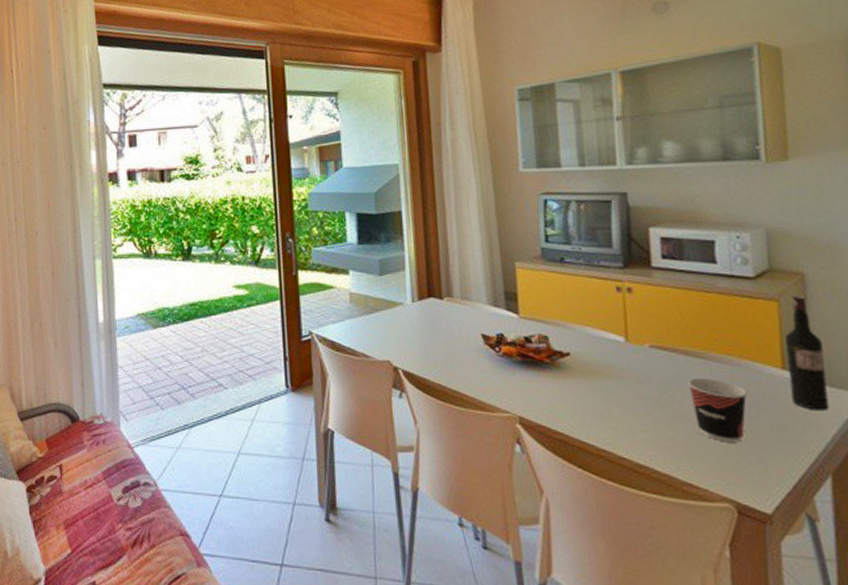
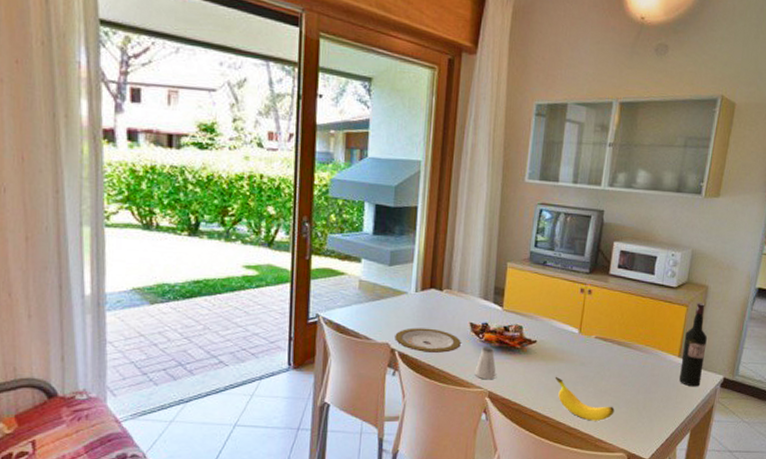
plate: none [396,342,475,370] -> present [395,328,461,353]
saltshaker: none [497,361,525,402] -> present [474,346,496,380]
banana: none [604,397,701,457] -> present [555,376,615,421]
cup: present [686,377,748,443] -> none [615,362,653,410]

